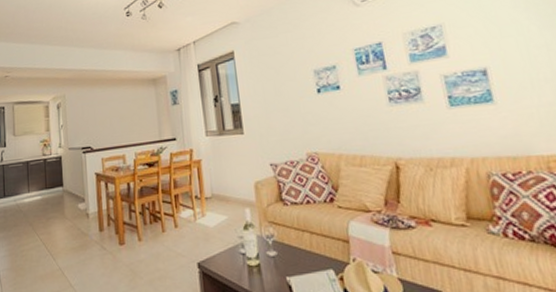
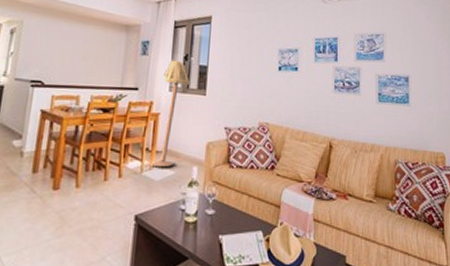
floor lamp: none [197,103,226,214] -> present [150,59,190,168]

